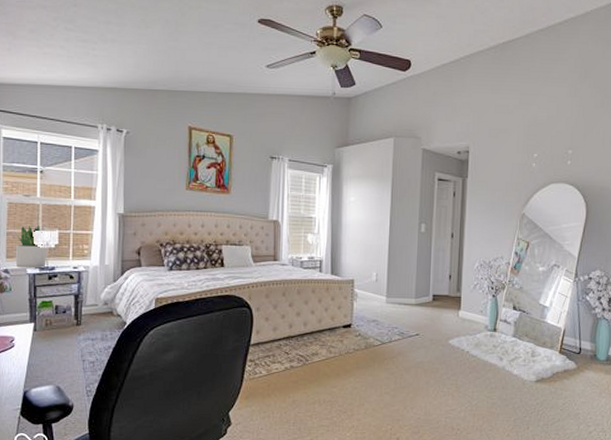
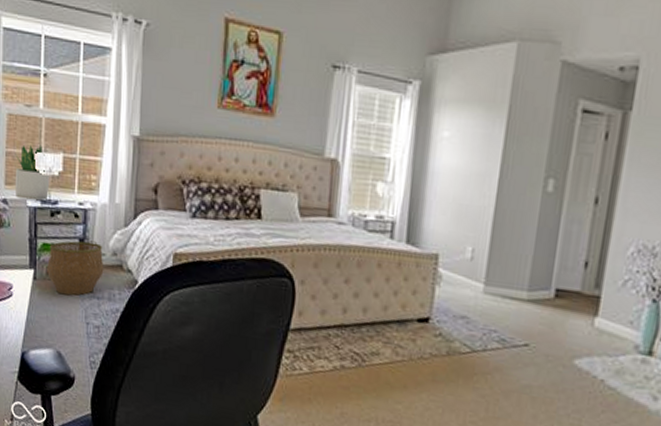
basket: none [46,295,97,340] -> present [47,240,104,296]

